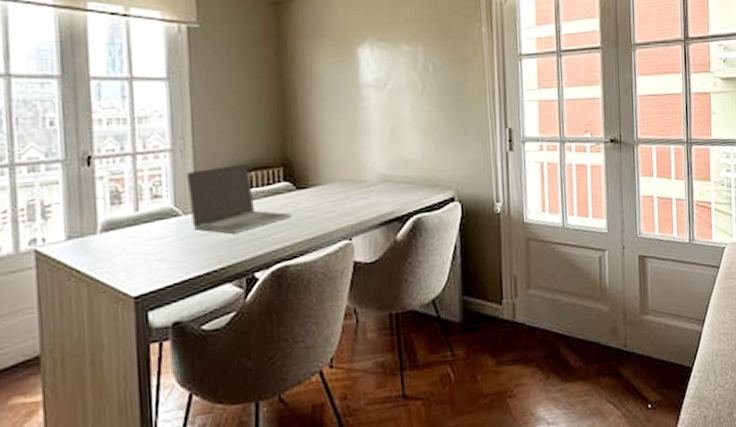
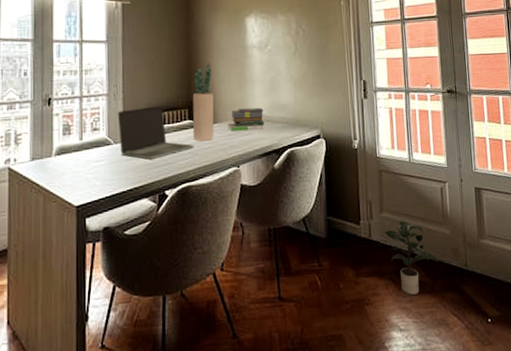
vase: none [288,106,318,209] -> present [192,62,215,142]
books: none [335,164,384,195] -> present [227,107,265,132]
potted plant: none [532,298,595,384] -> present [385,221,439,295]

